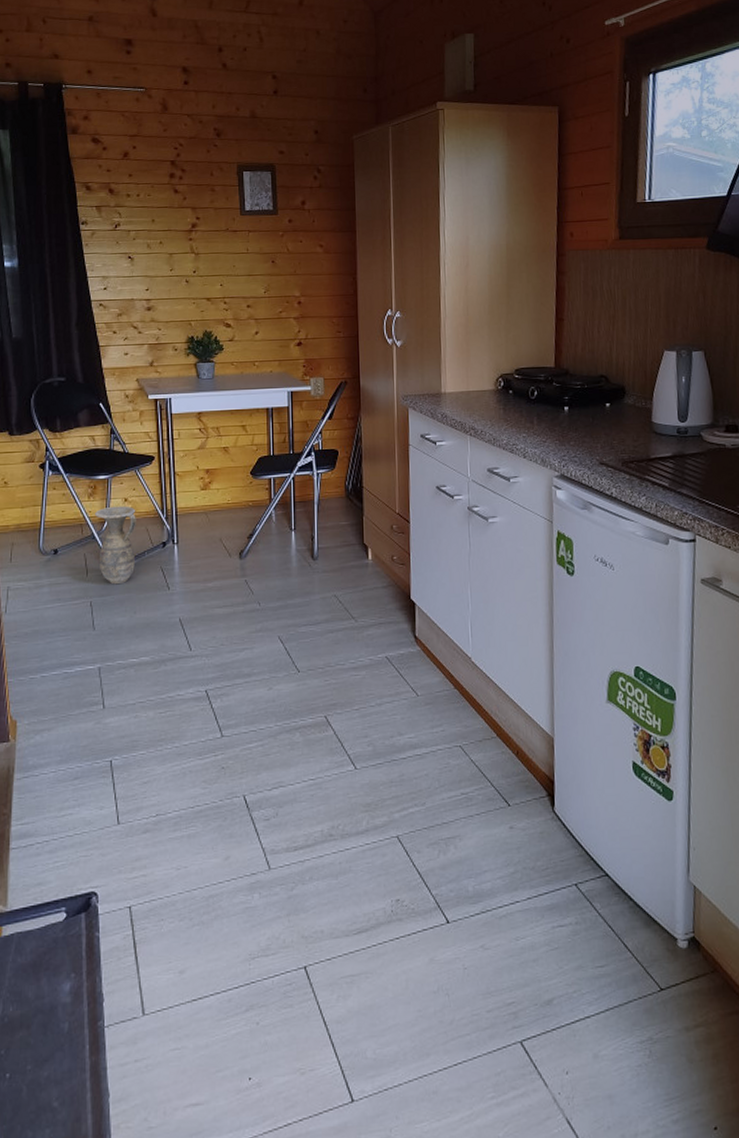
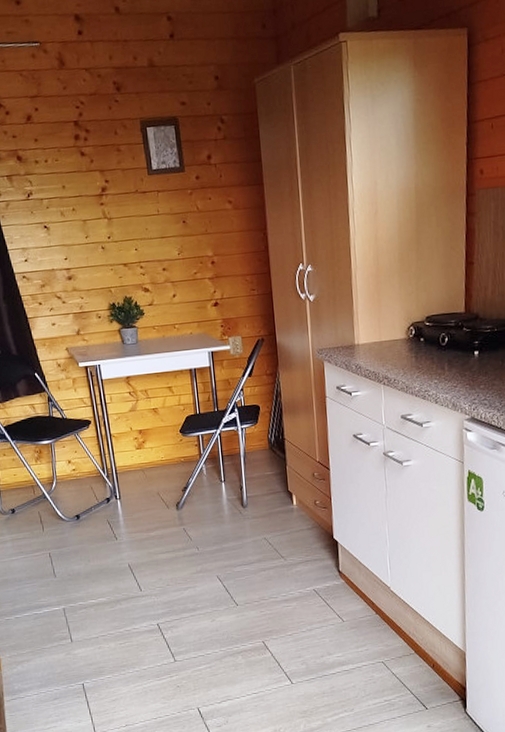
ceramic jug: present [95,505,136,585] -> none [43,467,85,538]

